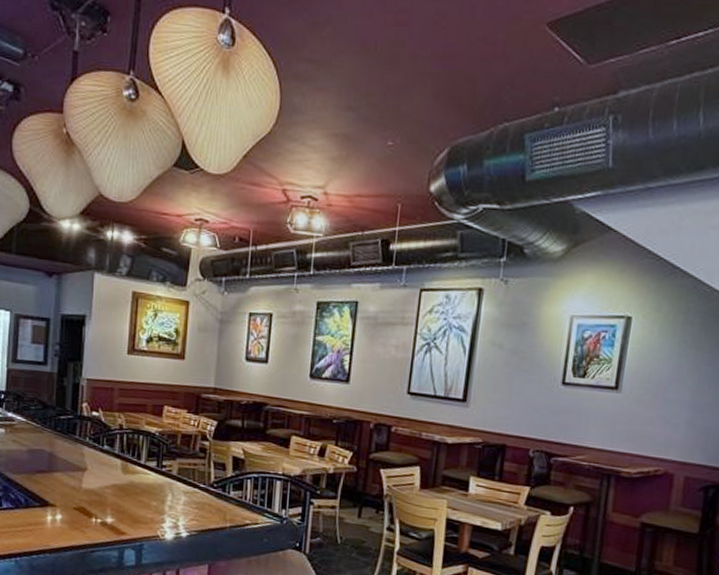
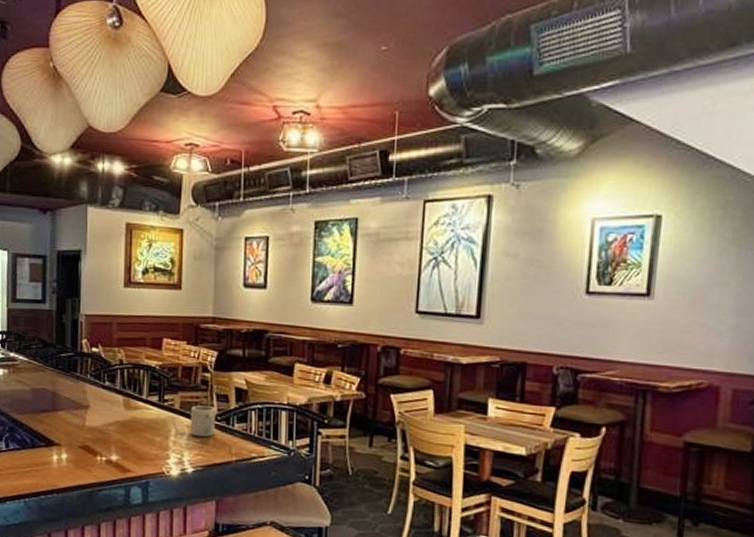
cup: none [186,472,213,503] -> present [190,405,216,437]

